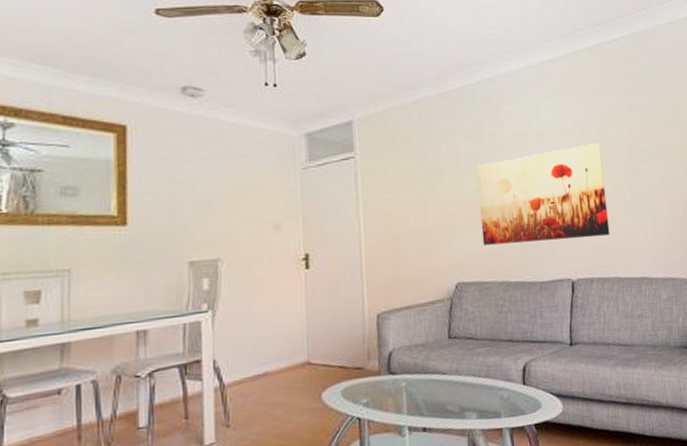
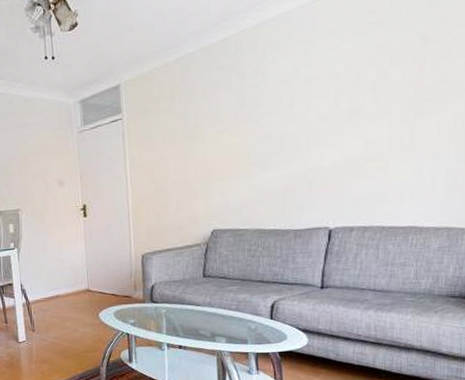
wall art: present [476,143,610,245] -> none [236,85,379,196]

